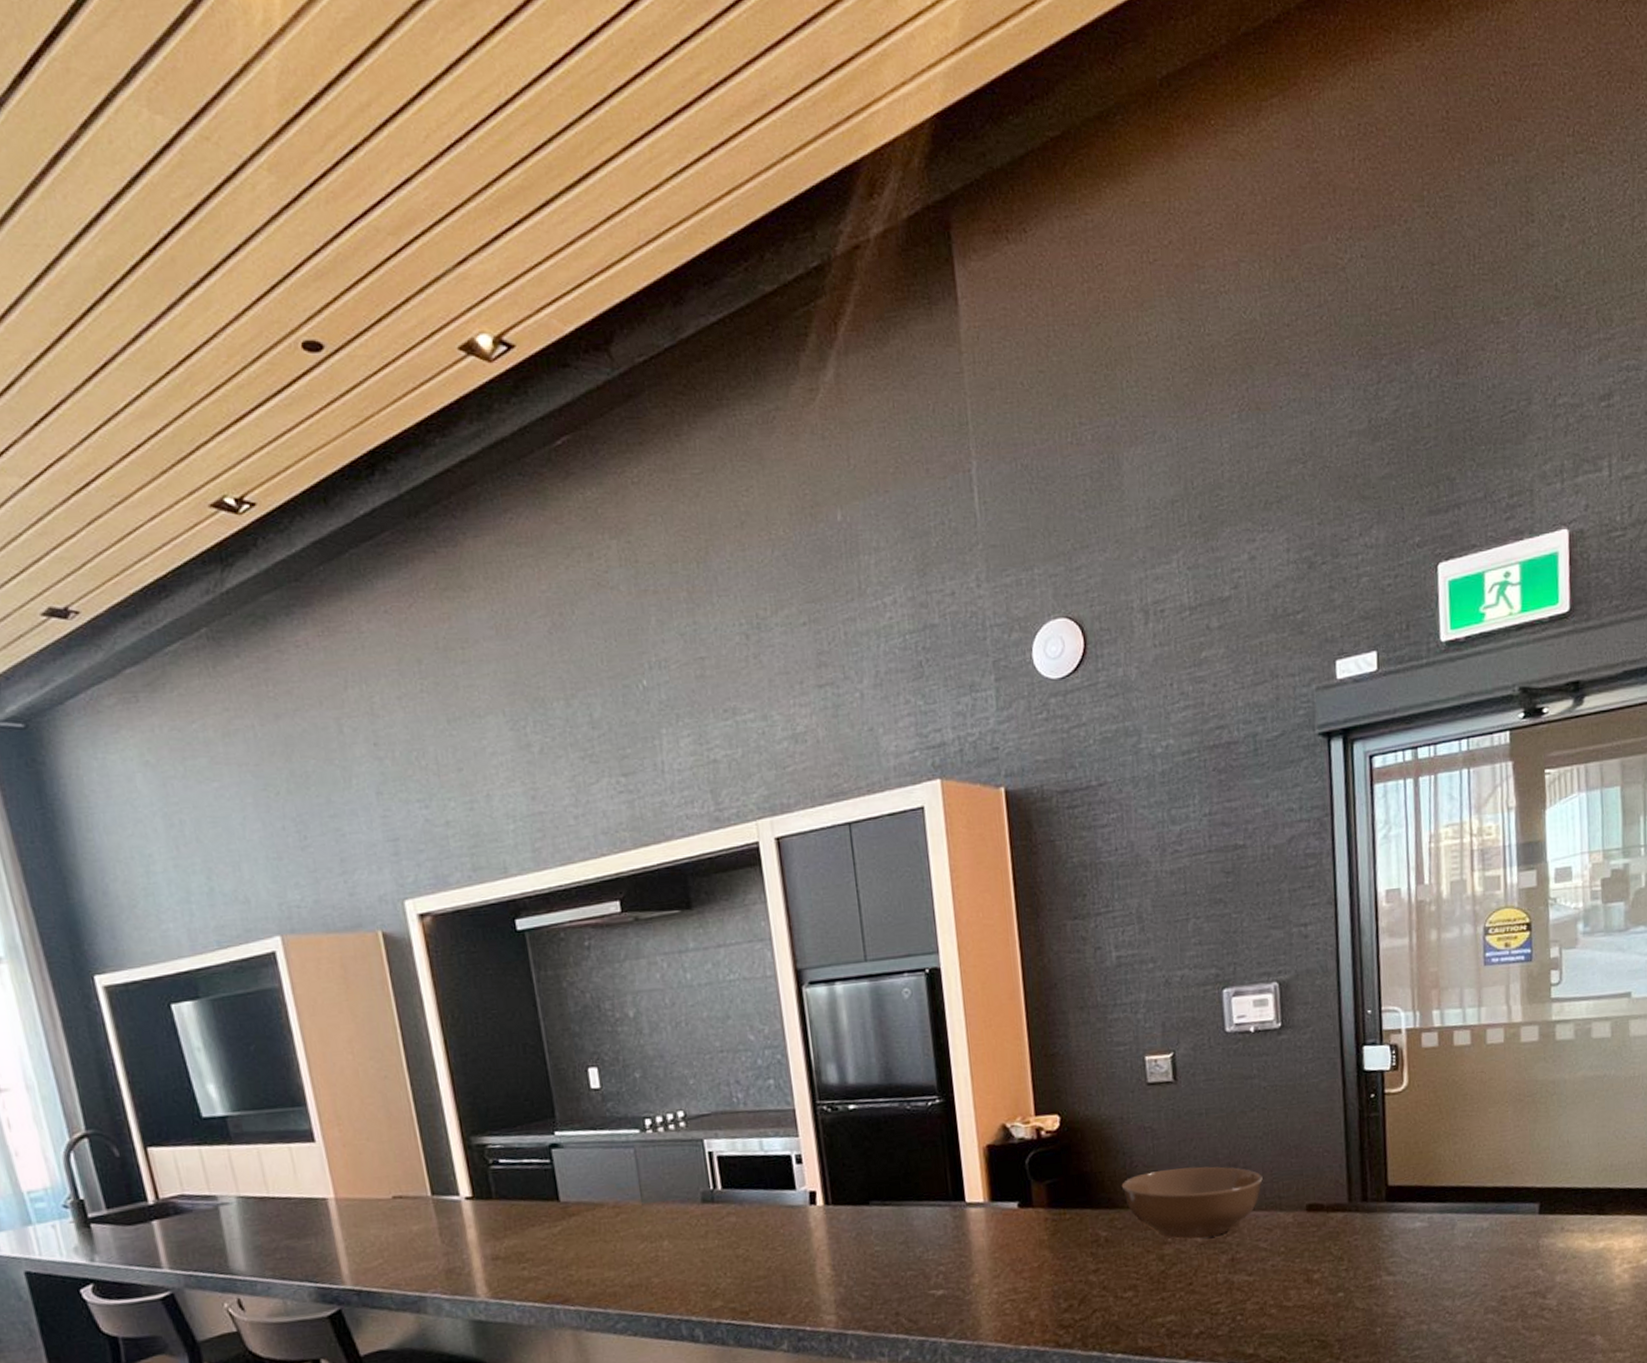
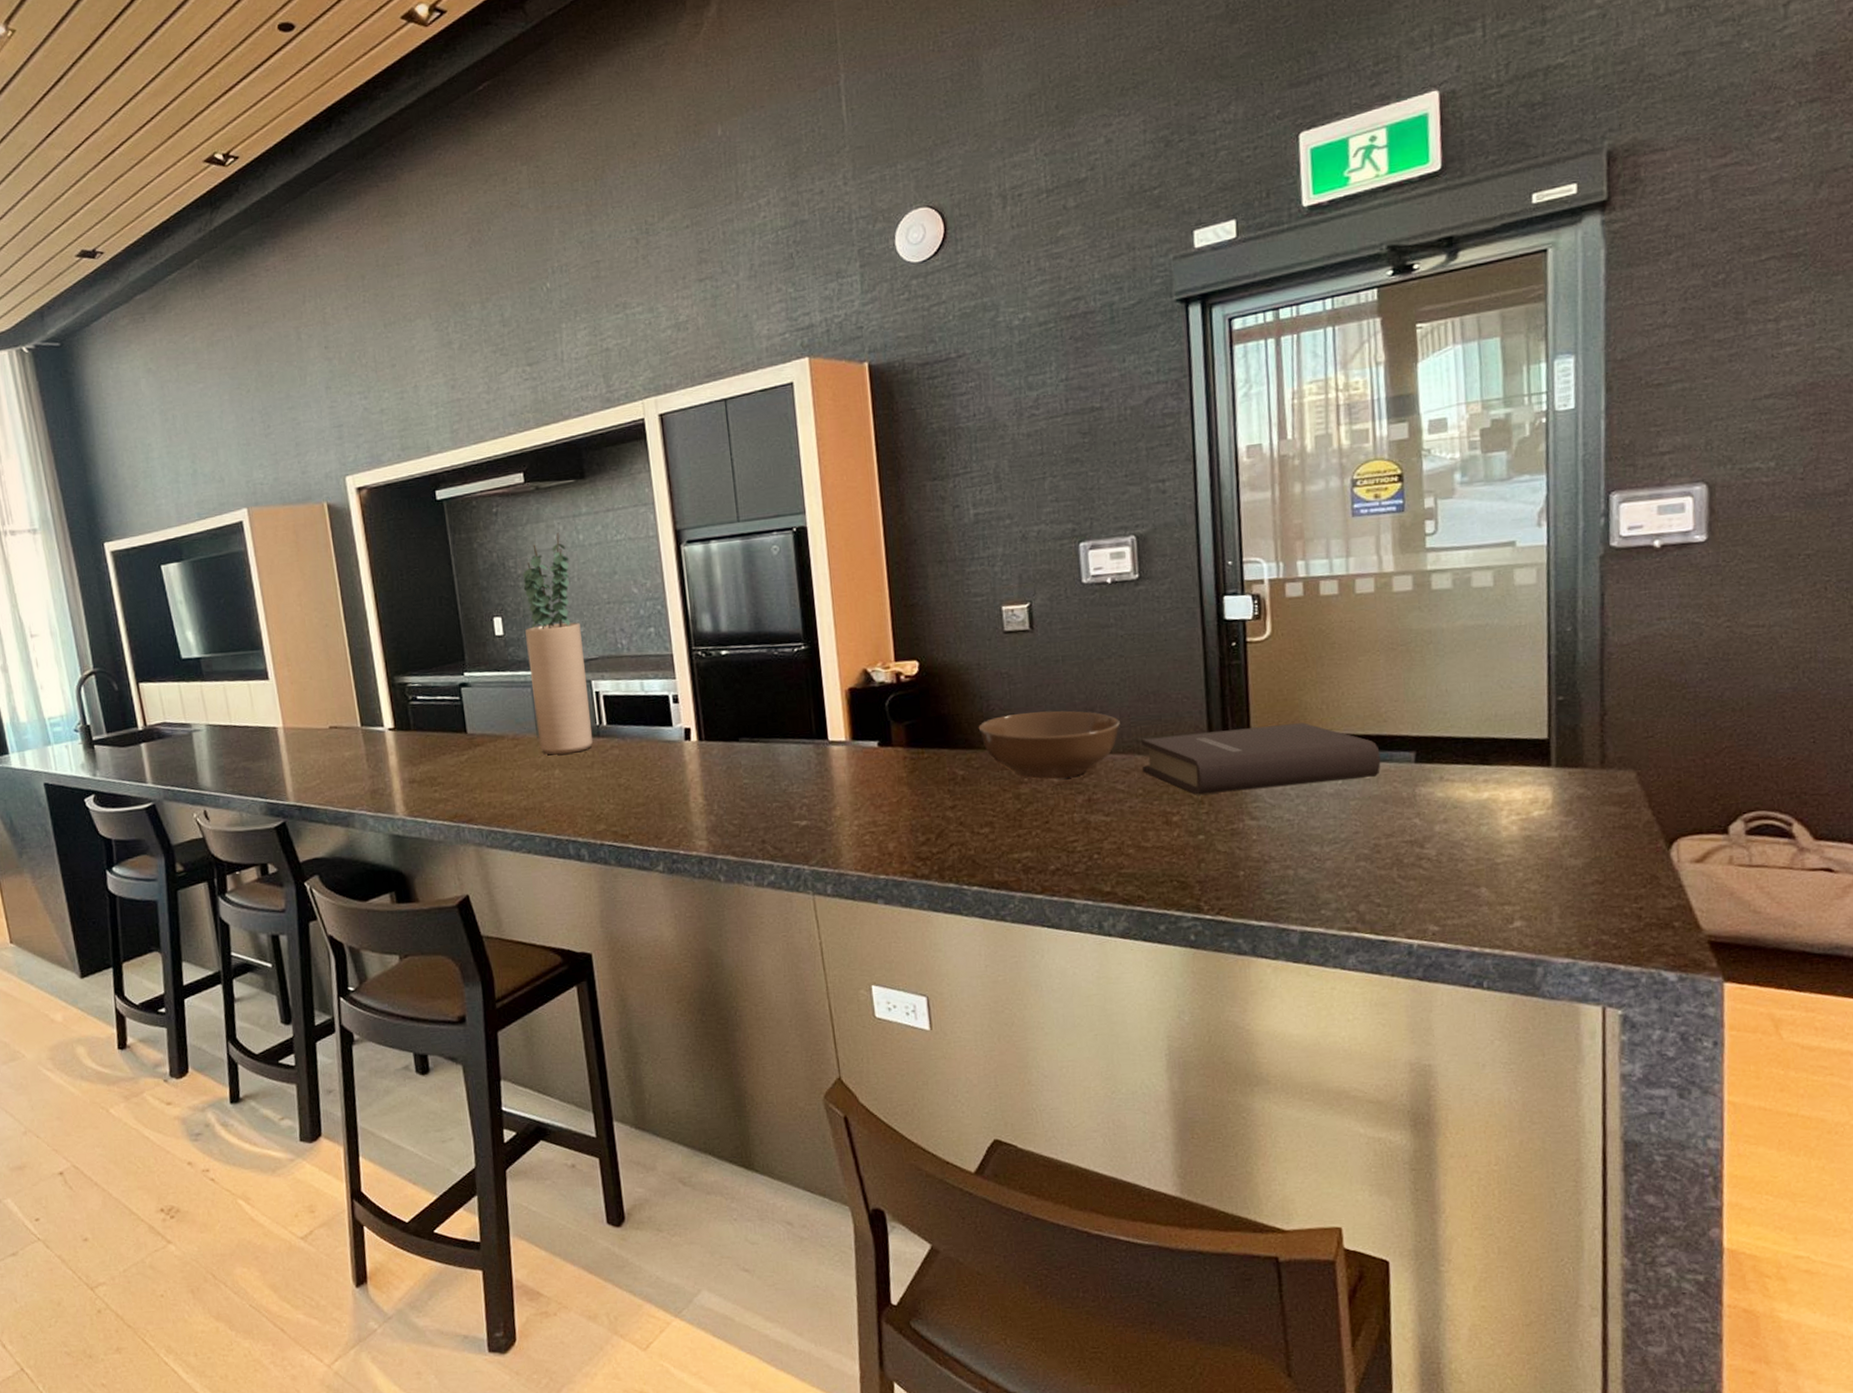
vase: none [621,971,707,1225] -> present [522,532,594,755]
book: none [1283,1175,1508,1252] -> present [1141,722,1381,795]

